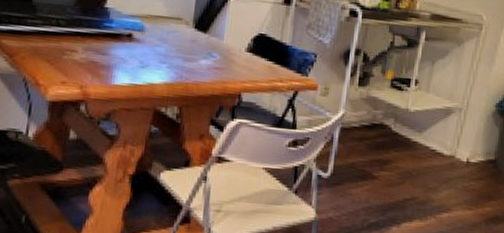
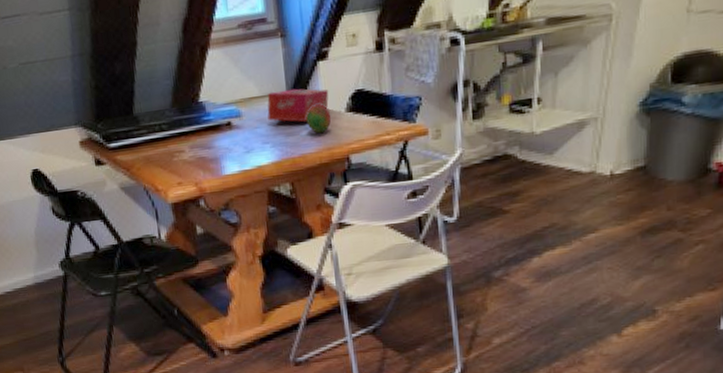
tissue box: none [170,16,234,52] -> present [267,88,329,123]
fruit: none [207,38,232,66] -> present [306,104,331,134]

